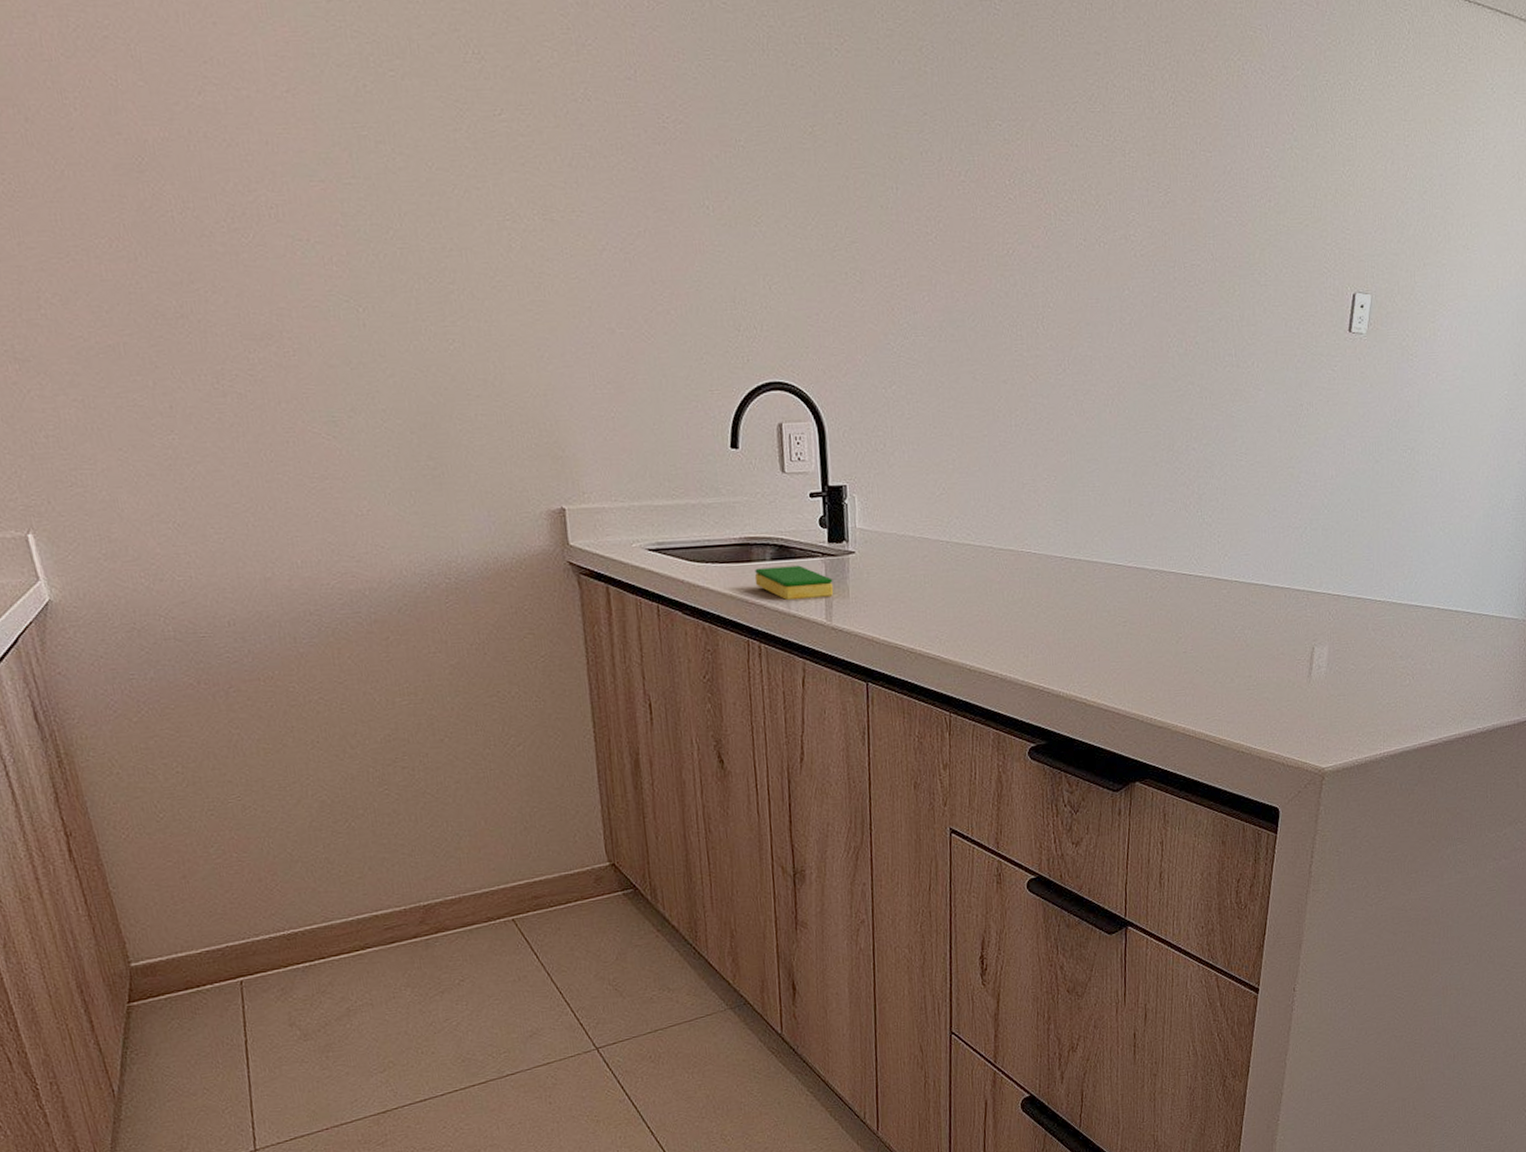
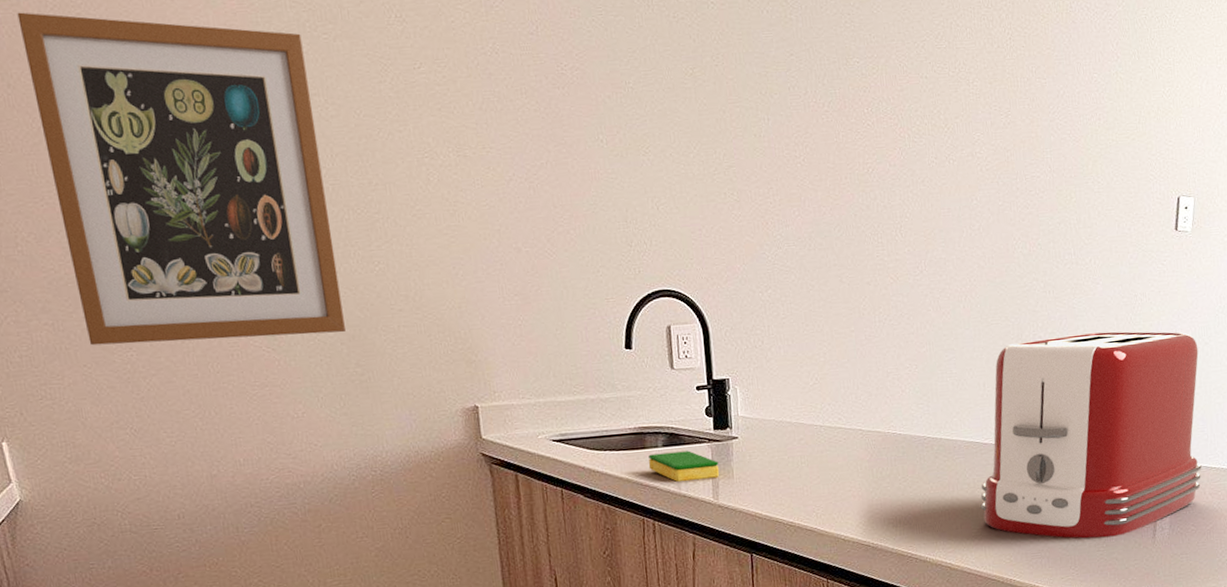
wall art: none [34,32,416,426] -> present [17,12,345,346]
toaster: none [1121,445,1368,676] -> present [980,331,1202,539]

